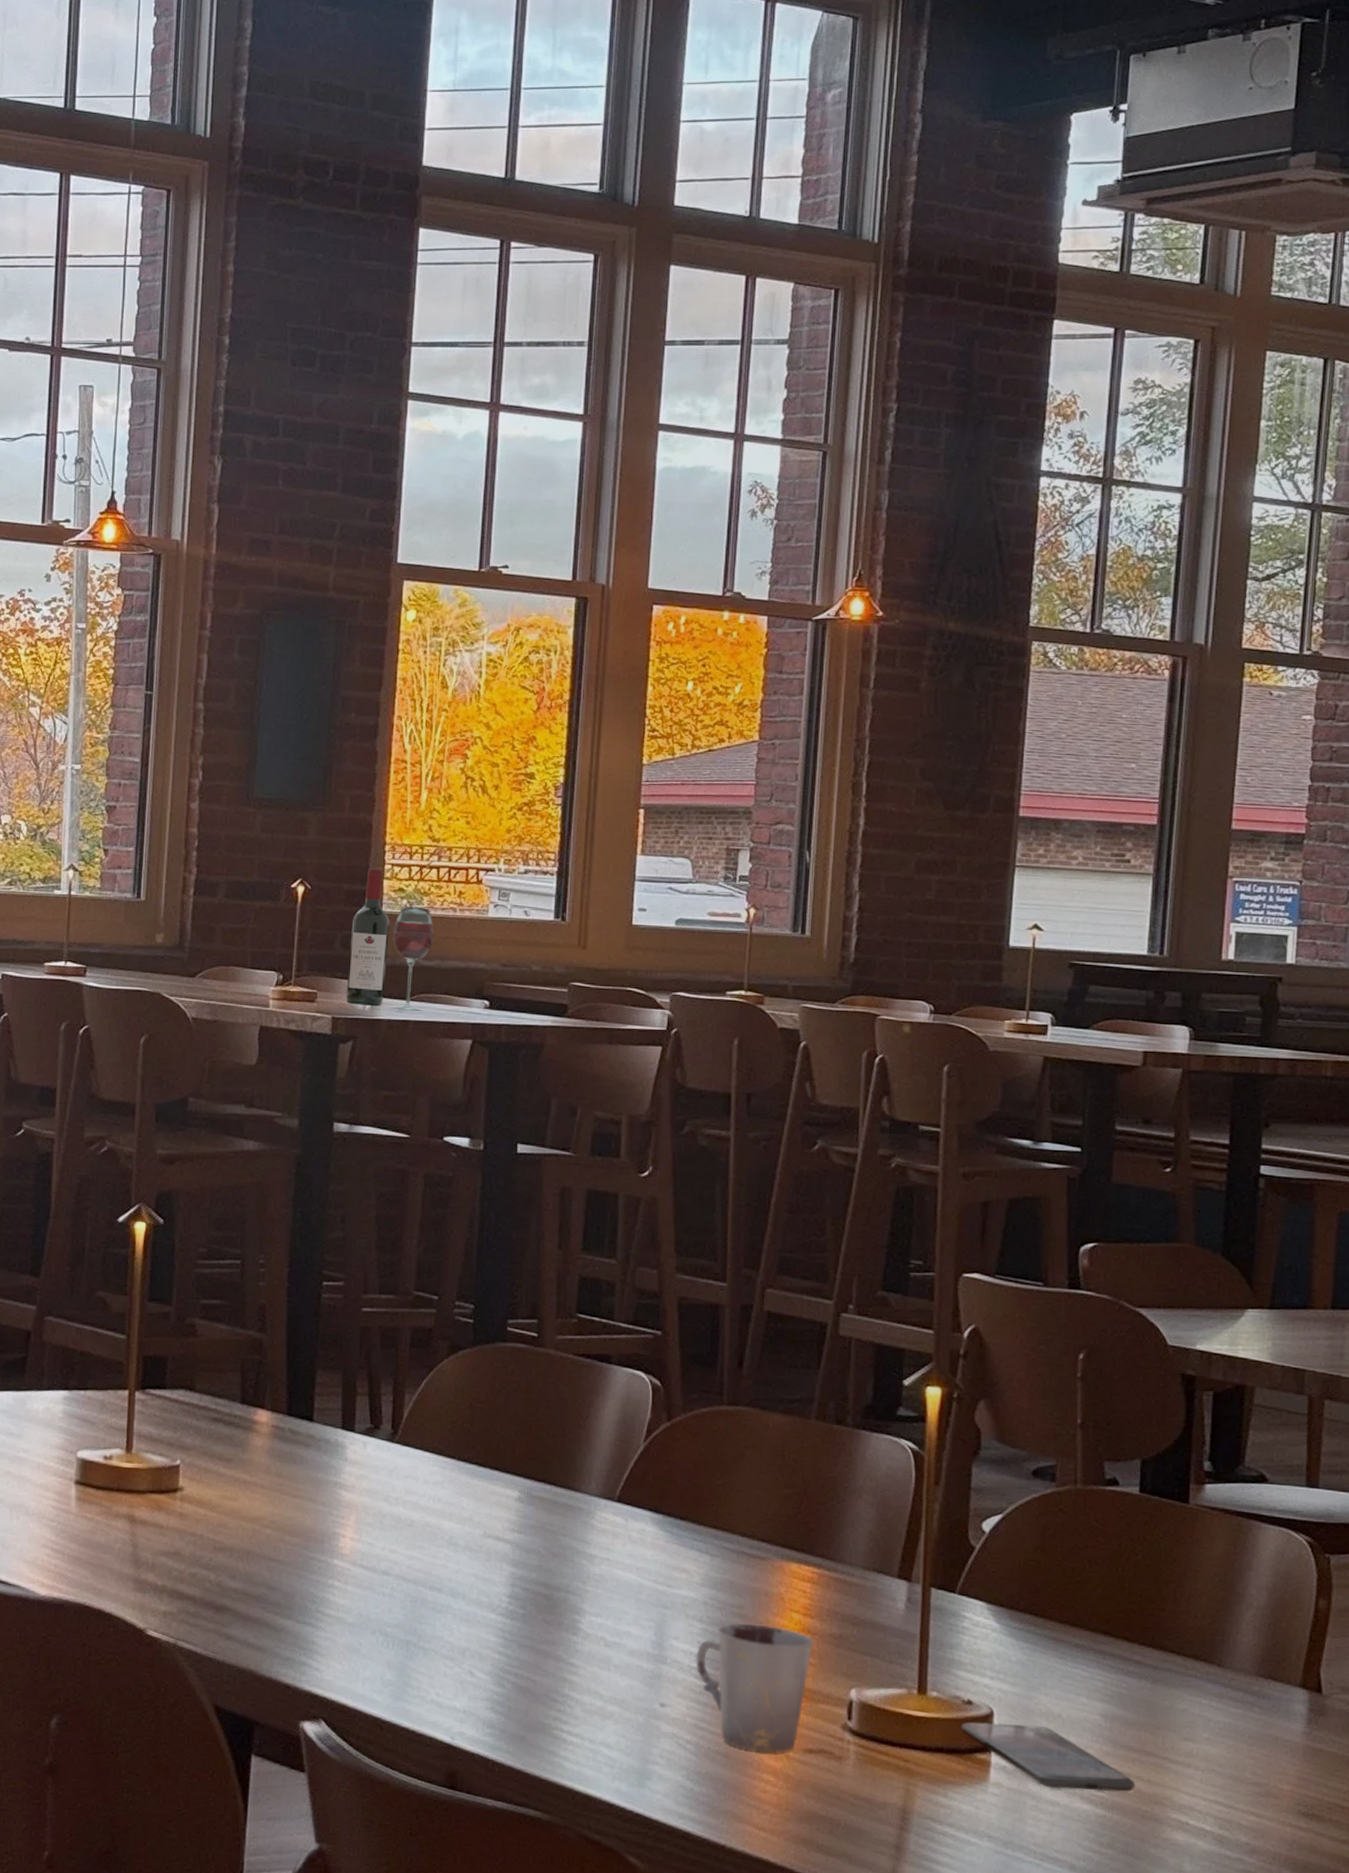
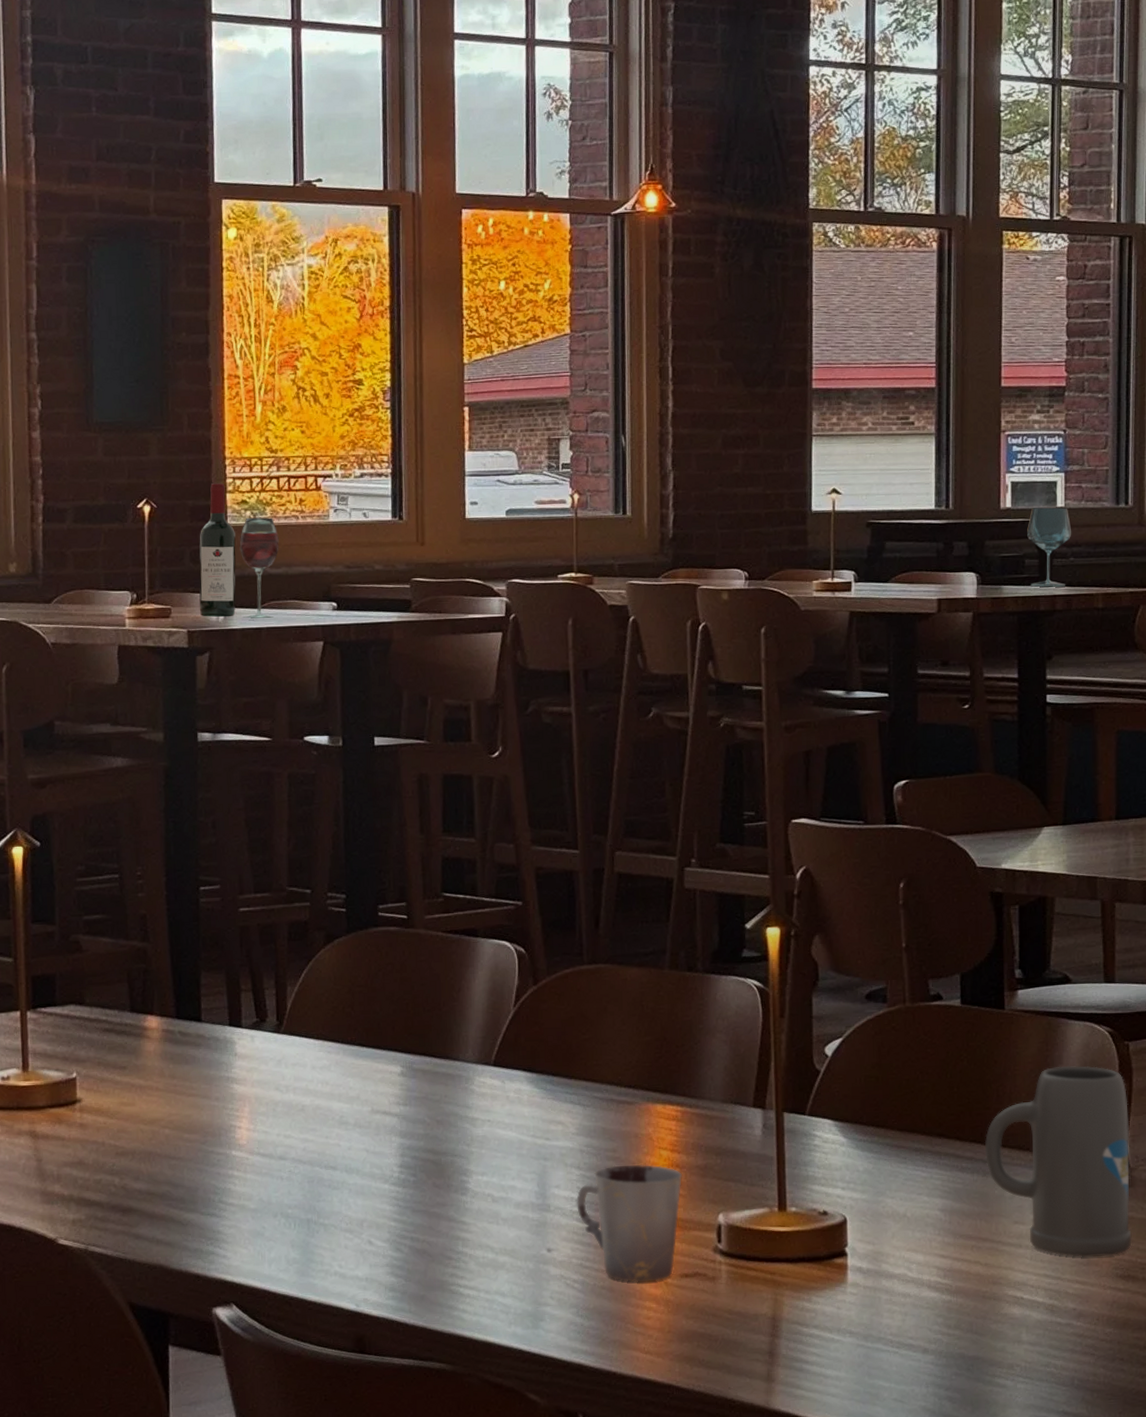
smartphone: present [960,1722,1136,1792] -> none [818,1226,975,1282]
beer mug: none [1155,1572,1325,1790] -> present [984,1065,1132,1257]
wine glass: none [1249,962,1302,1050] -> present [1026,507,1072,587]

